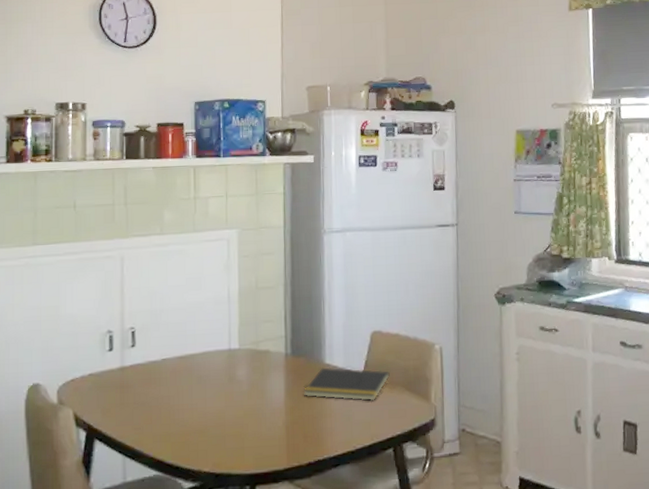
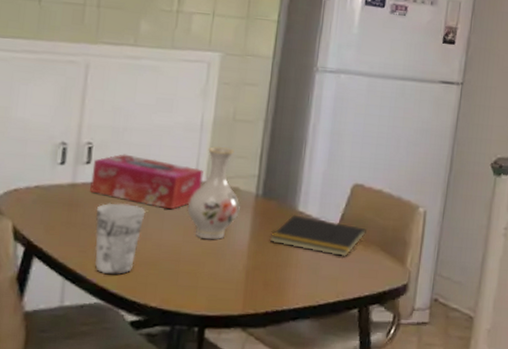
tissue box: none [137,333,236,379] -> present [90,154,203,210]
cup: none [145,379,189,447] -> present [95,203,146,275]
vase: none [225,314,273,402] -> present [187,146,240,240]

